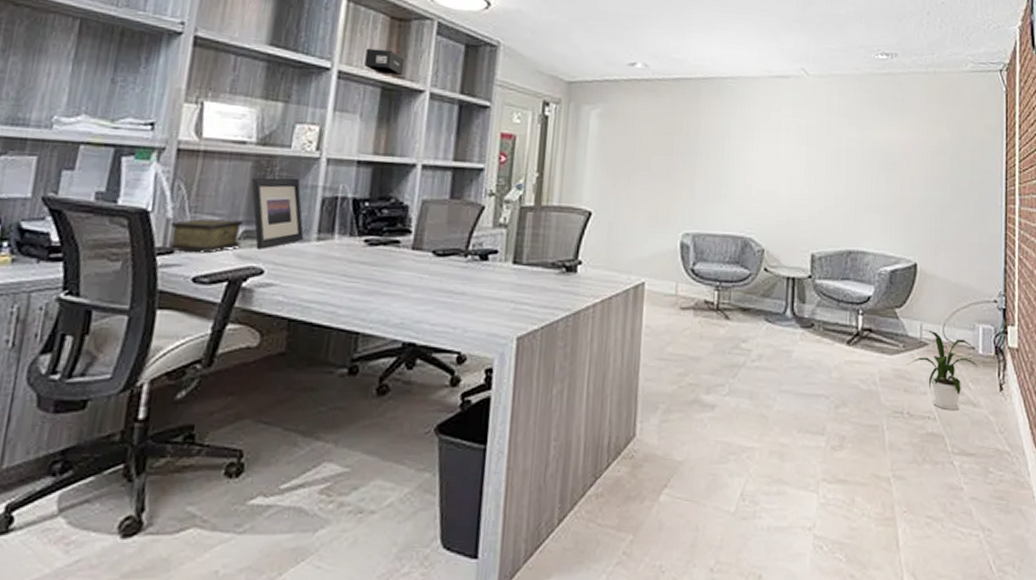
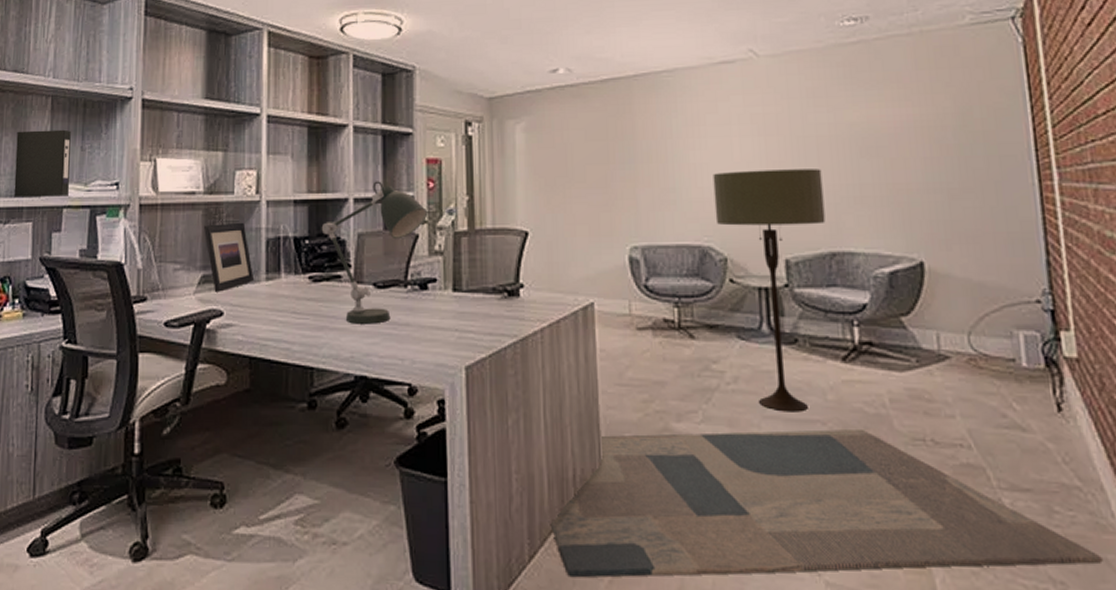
binder: none [16,52,101,132] -> present [14,129,71,197]
decorative box: present [167,218,244,253] -> none [141,266,201,298]
box: present [364,48,404,76] -> none [290,89,325,114]
desk lamp: none [383,149,497,291] -> present [321,181,428,324]
rug: none [580,403,1019,539] -> present [548,429,1104,578]
floor lamp: none [758,173,848,388] -> present [713,169,826,412]
house plant: present [907,329,978,411] -> none [924,340,1022,438]

